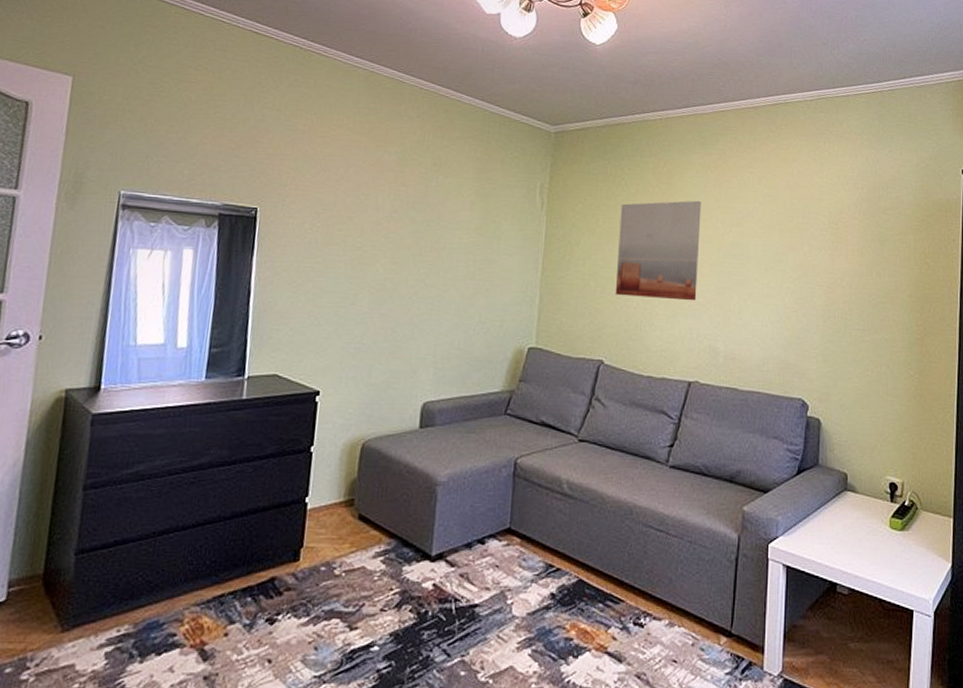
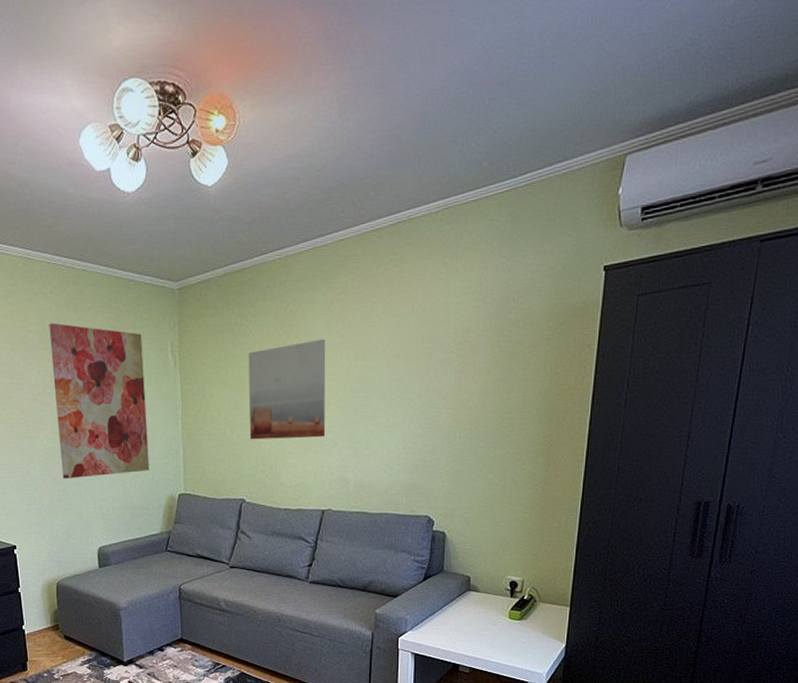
wall art: none [394,146,510,318] -> present [49,323,150,479]

